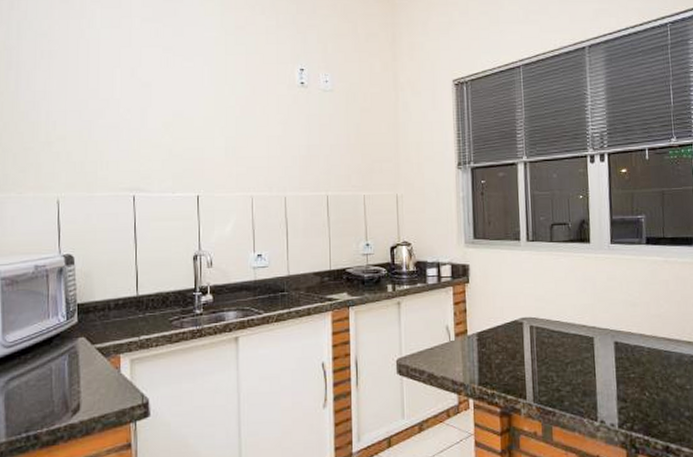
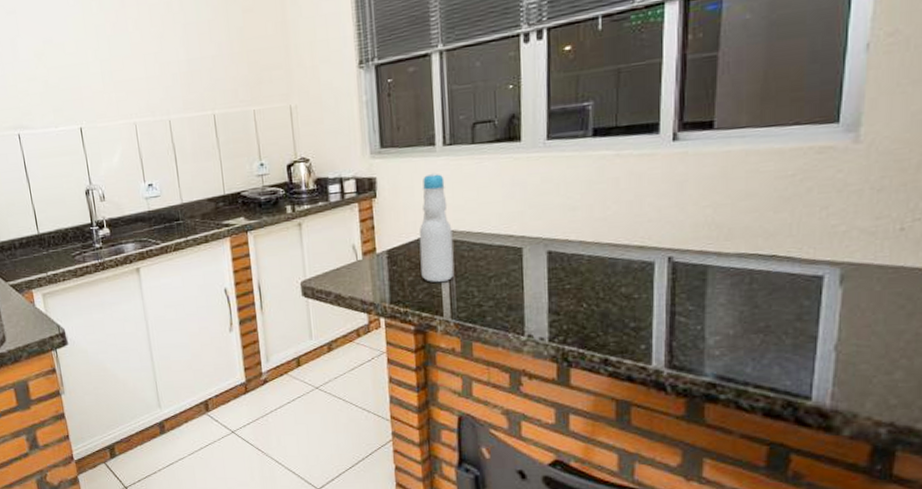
bottle: none [505,265,536,367] -> present [418,173,454,283]

